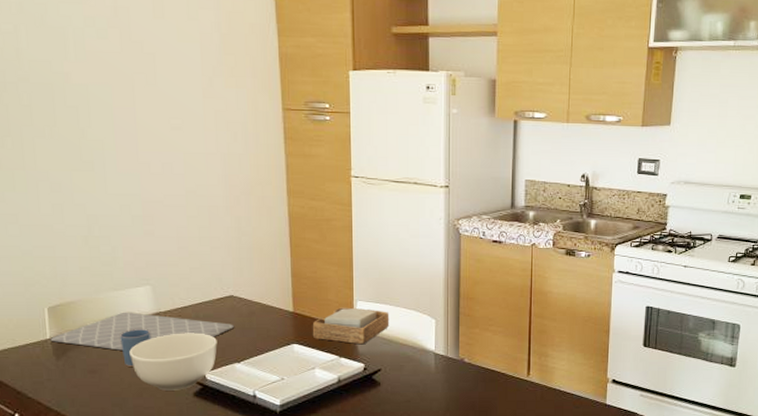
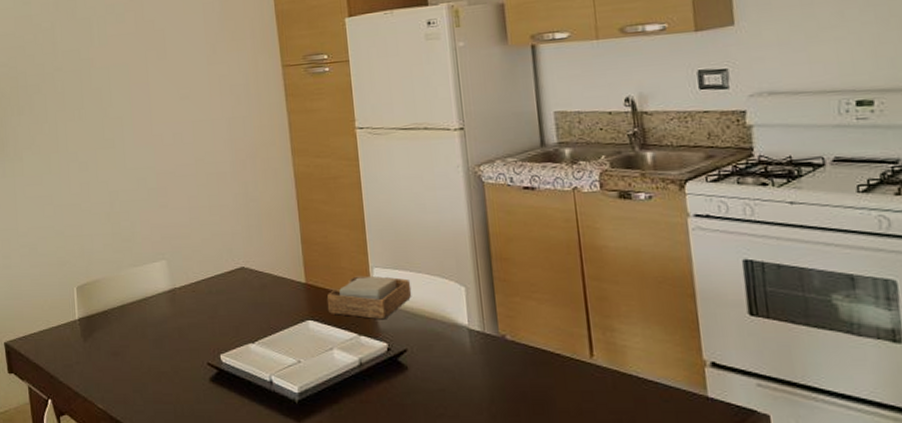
placemat: present [50,312,234,351] -> none [78,289,246,331]
mug: present [120,329,153,368] -> none [139,307,169,350]
bowl: present [129,333,217,391] -> none [148,309,231,375]

